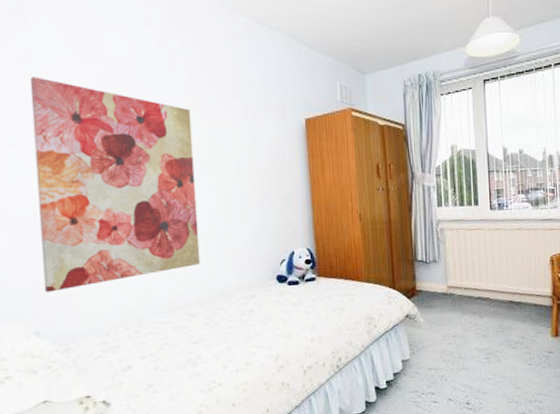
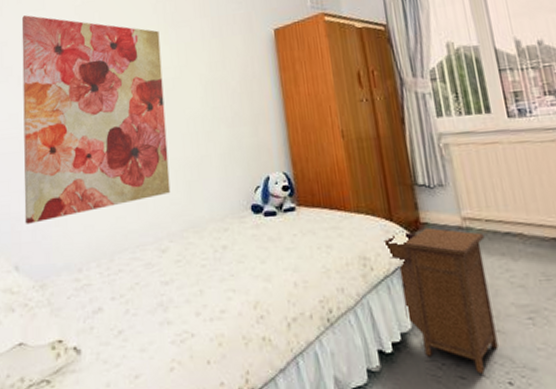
nightstand: none [387,294,463,398] -> present [384,227,499,373]

